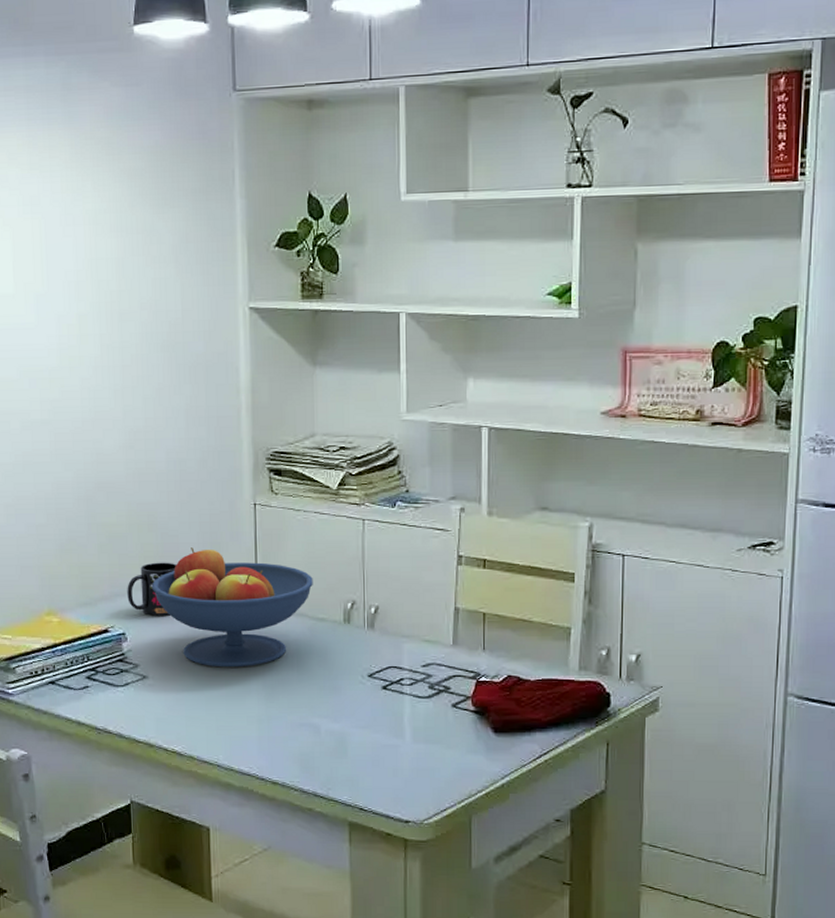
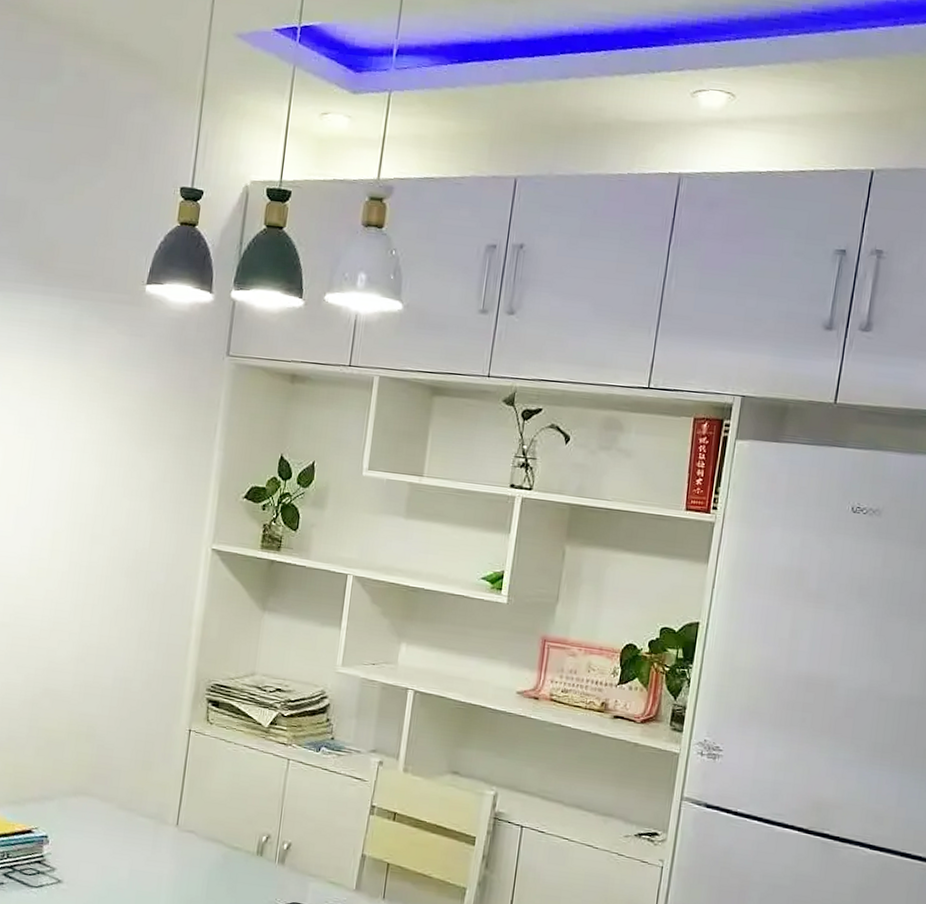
mug: present [127,562,177,616] -> none [55,772,108,825]
fruit bowl: present [151,547,313,668] -> none [80,763,234,885]

